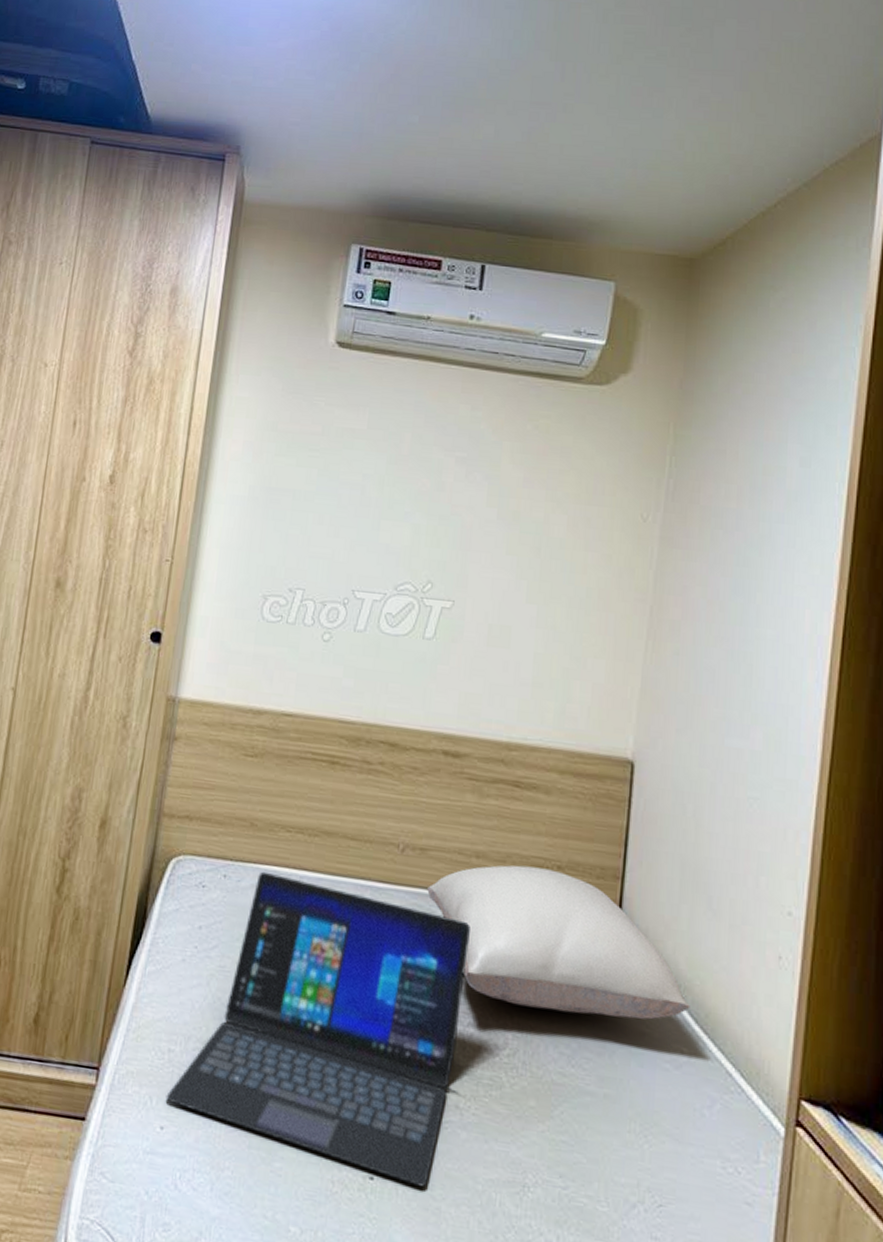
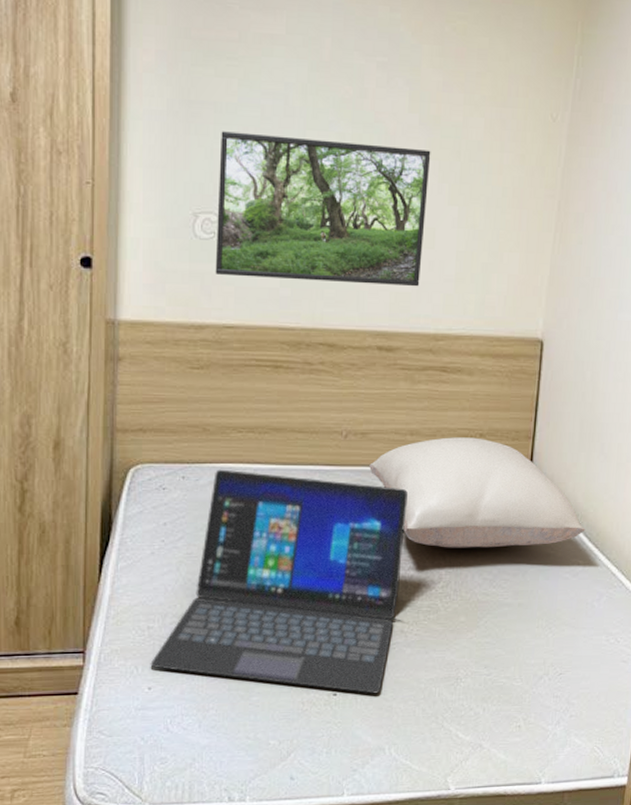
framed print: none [278,517,509,689] -> present [215,131,431,287]

